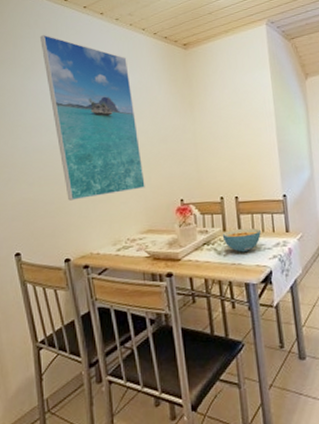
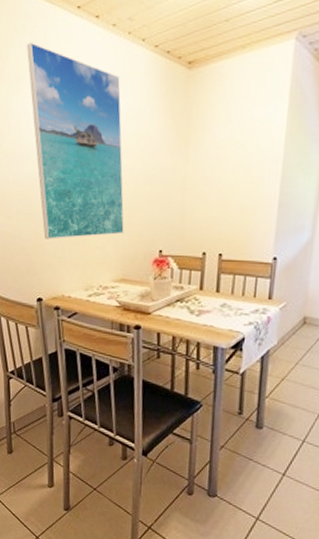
cereal bowl: present [222,228,261,253] -> none [197,289,241,315]

